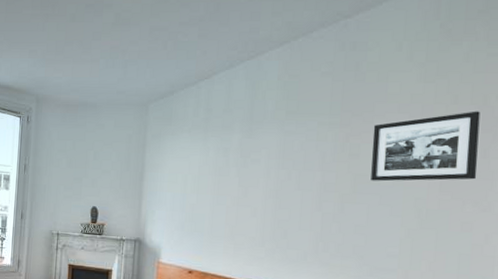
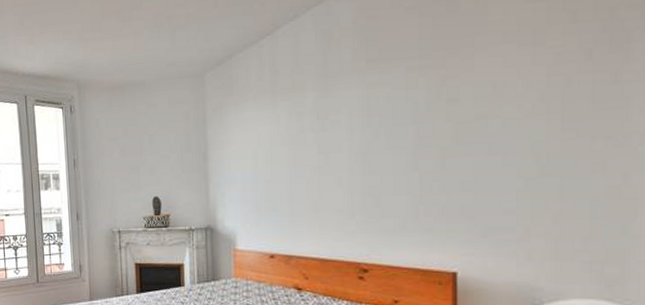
picture frame: present [371,111,480,182] -> none [474,27,608,128]

